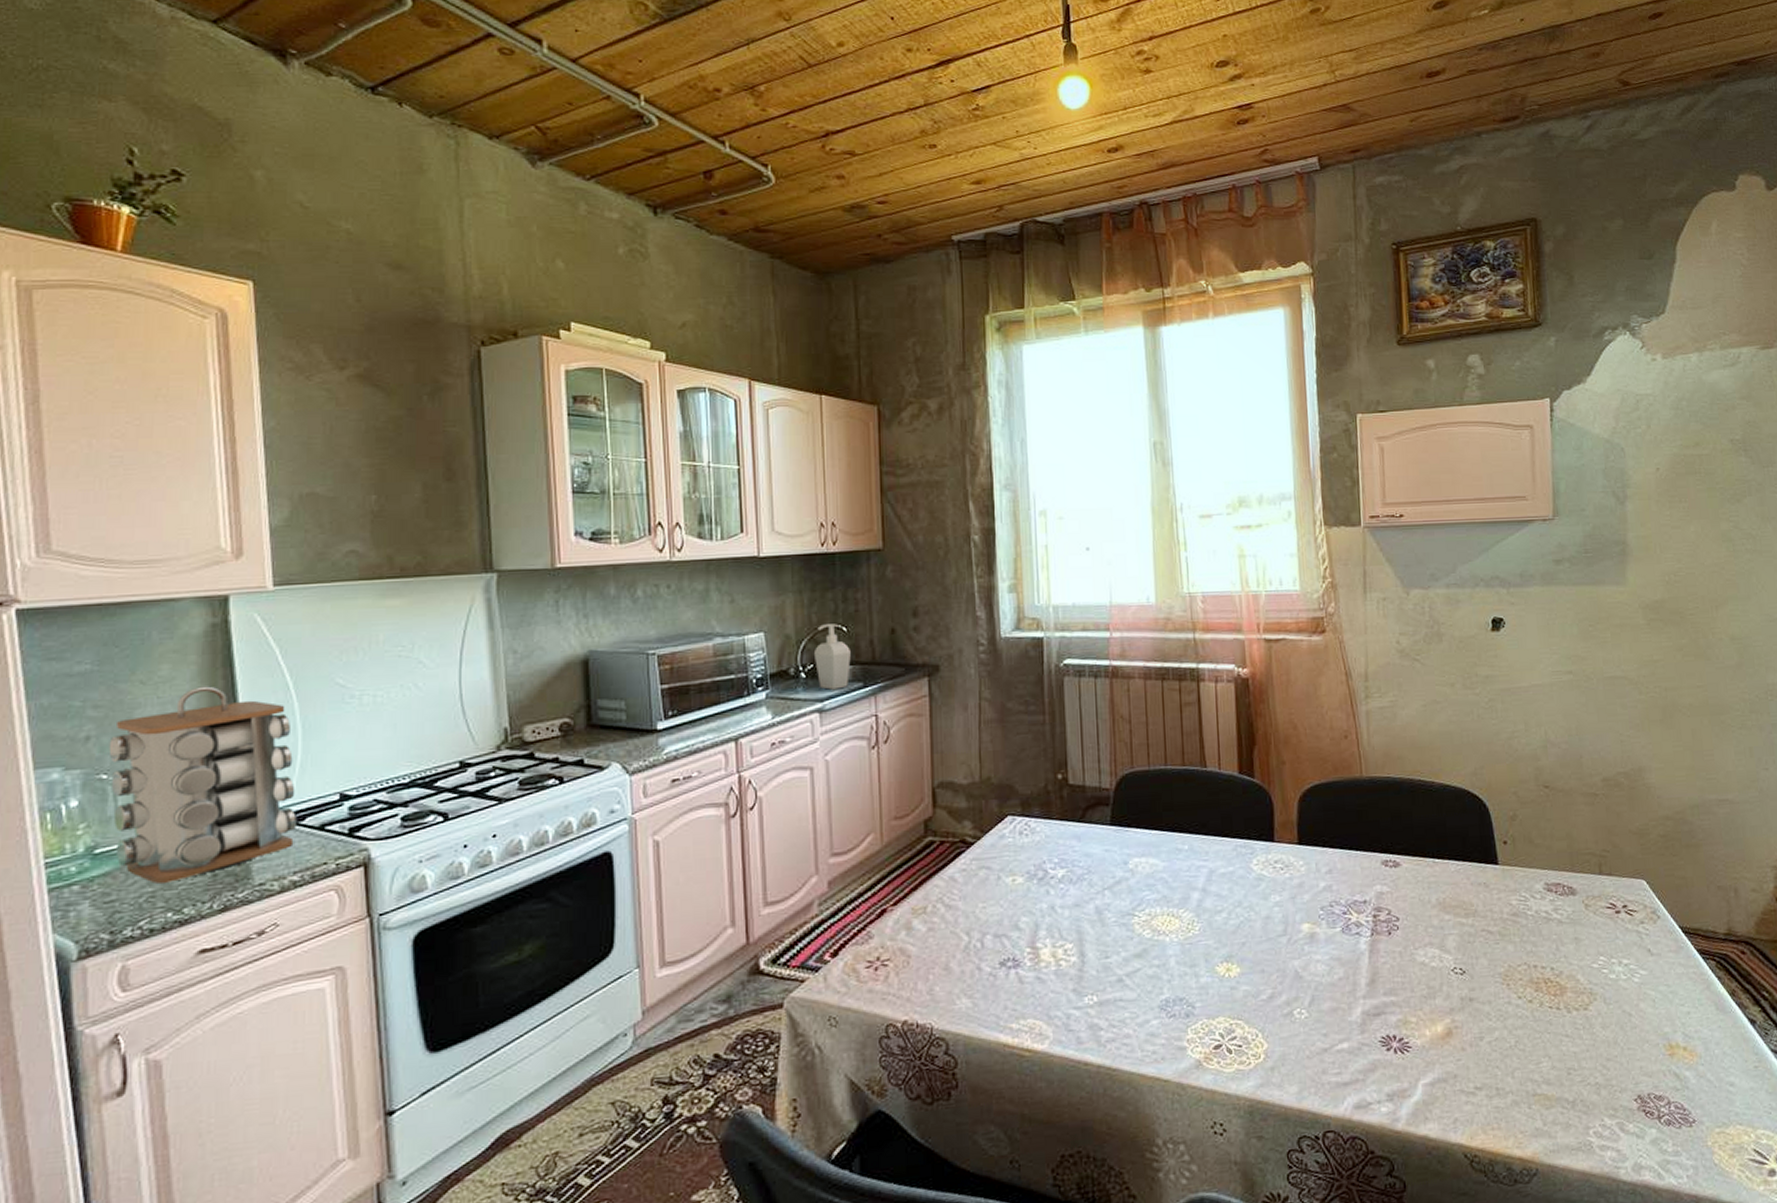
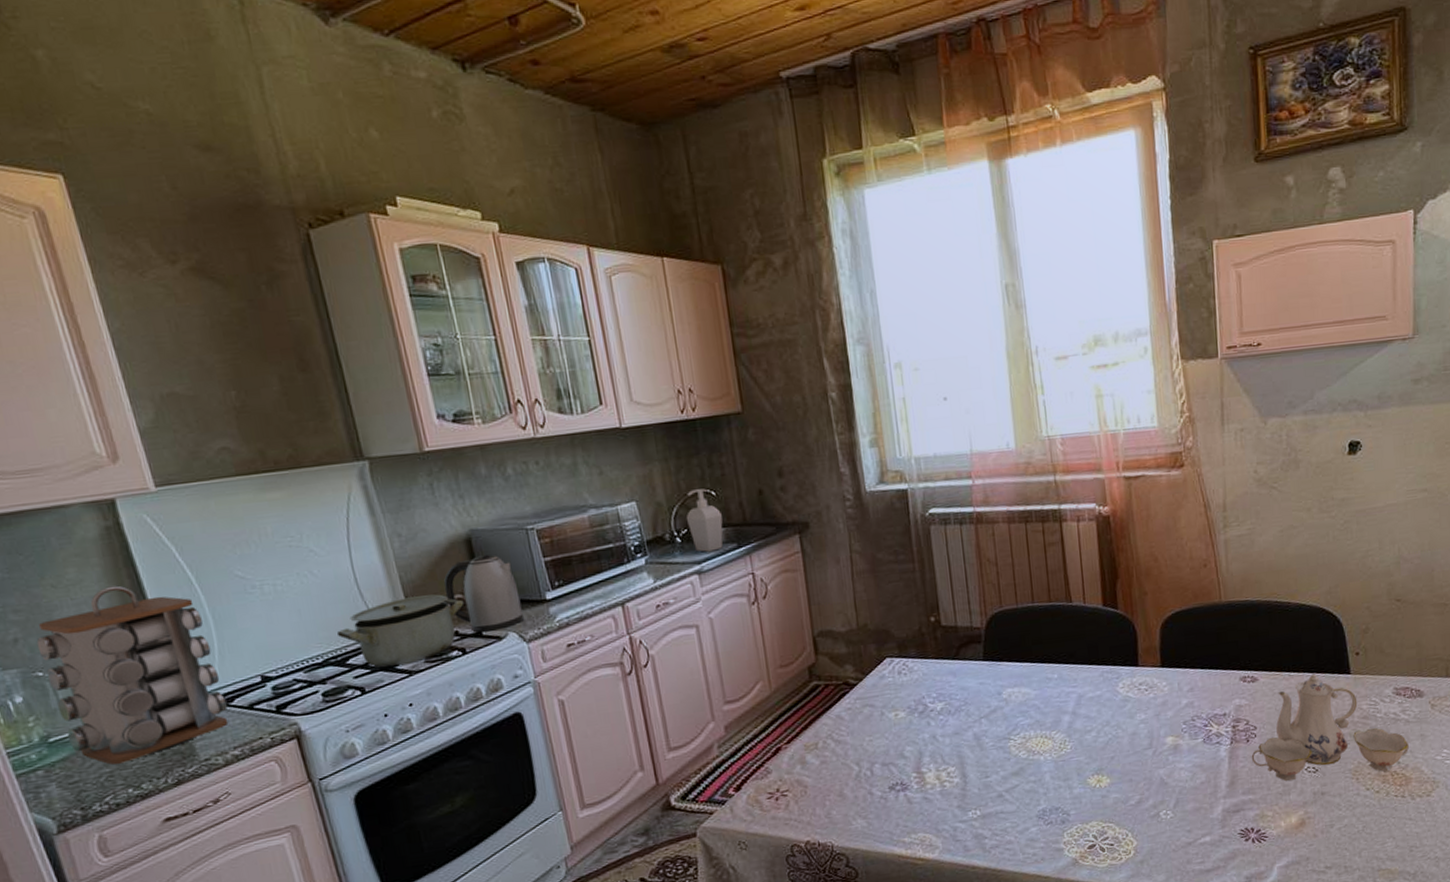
saucepan: none [431,716,570,793] -> present [337,594,464,668]
kettle: none [552,678,630,762] -> present [443,554,524,634]
tea set: none [1393,862,1563,982] -> present [1251,674,1409,781]

